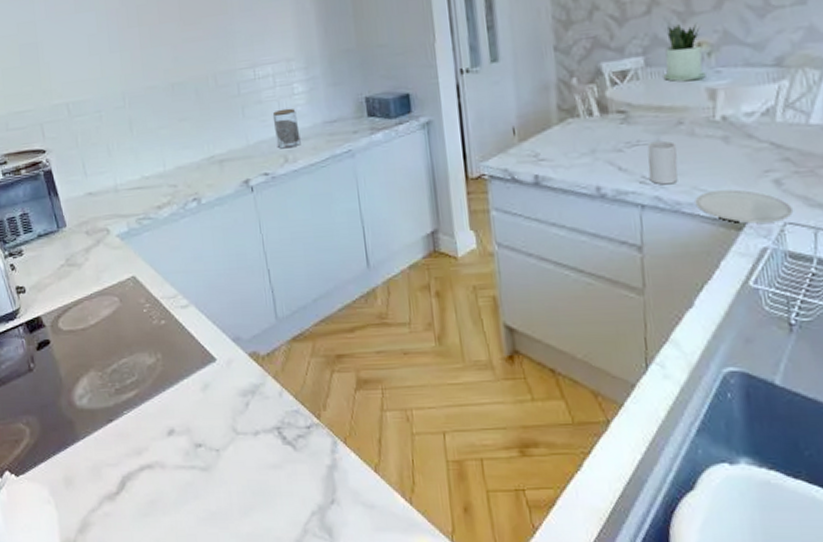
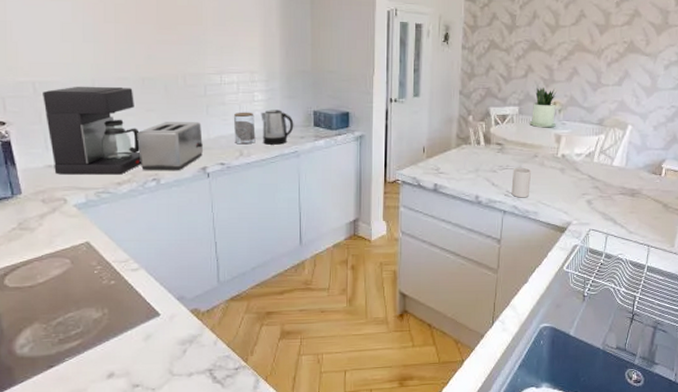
coffee maker: none [76,96,179,203] -> present [43,86,141,175]
toaster: none [172,127,244,189] -> present [137,122,203,170]
kettle: none [303,101,344,146] -> present [261,109,294,145]
plate: present [695,189,794,224] -> none [538,205,596,229]

